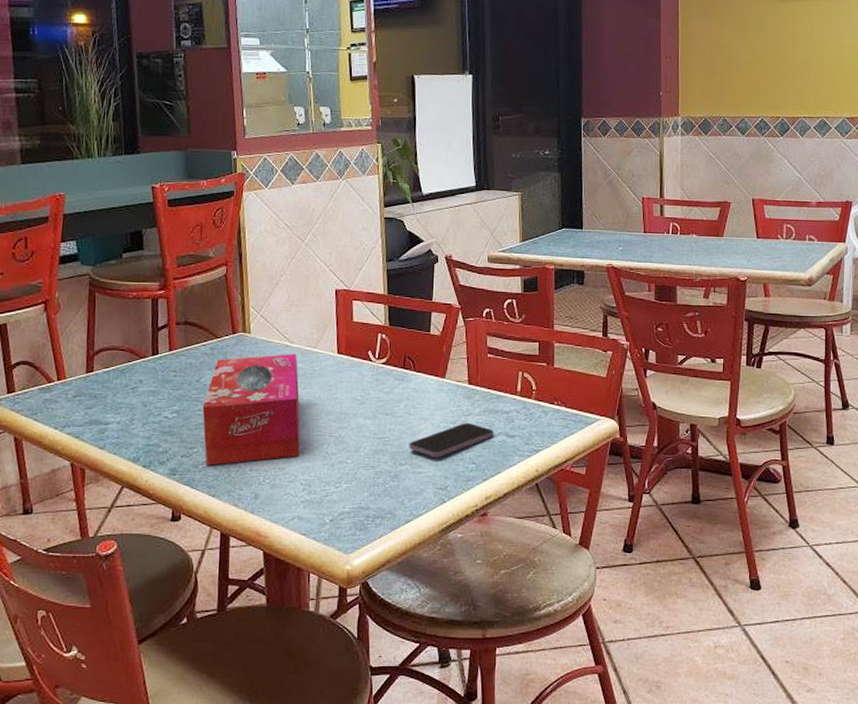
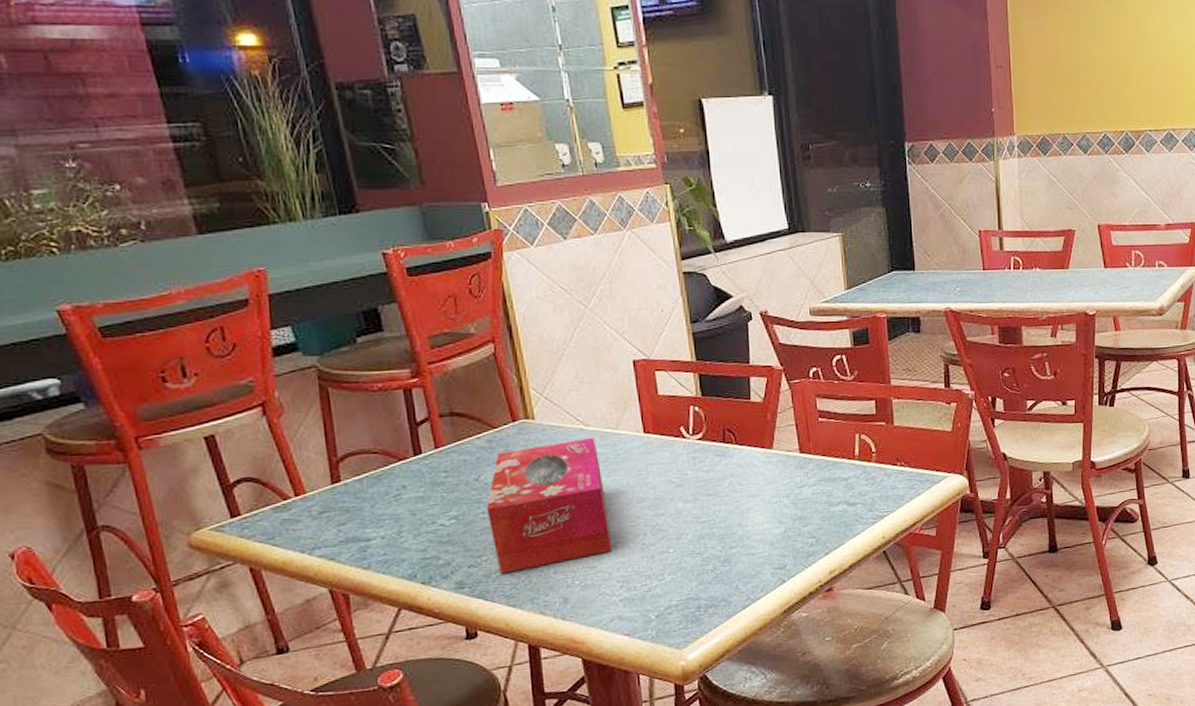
smartphone: present [409,423,494,457] -> none [738,495,833,536]

